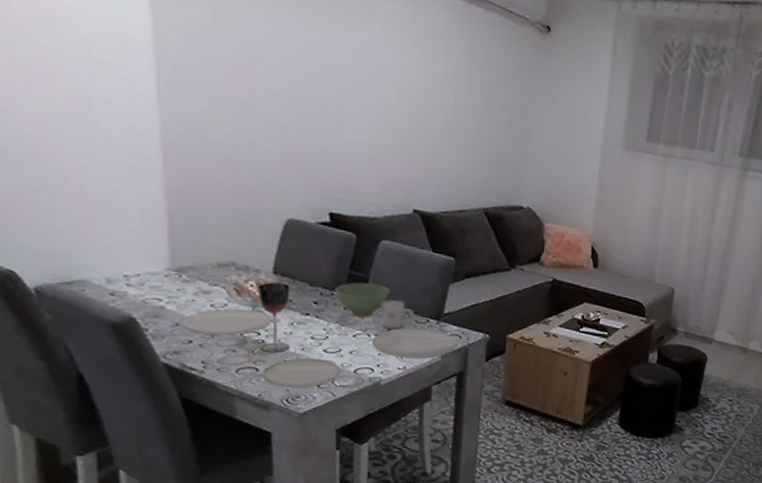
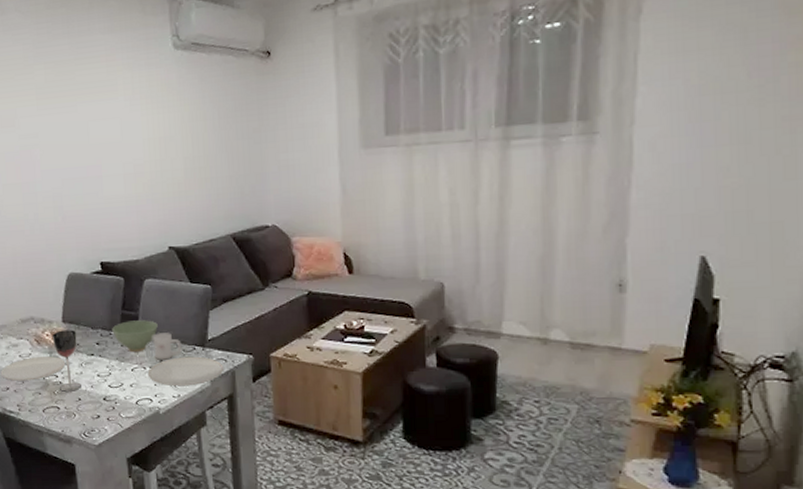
plate: present [262,357,342,389] -> none [63,393,126,423]

